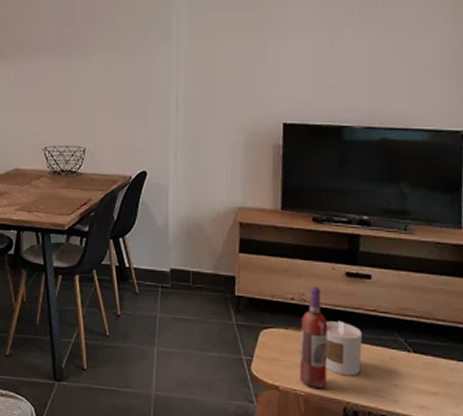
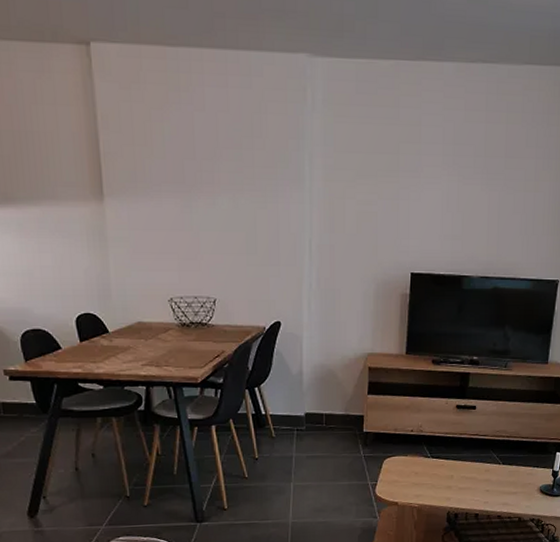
wine bottle: present [299,286,328,388] -> none [415,418,440,500]
candle: present [325,320,363,376] -> none [435,445,466,488]

